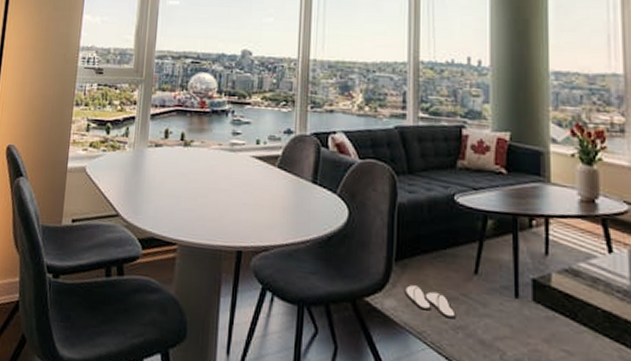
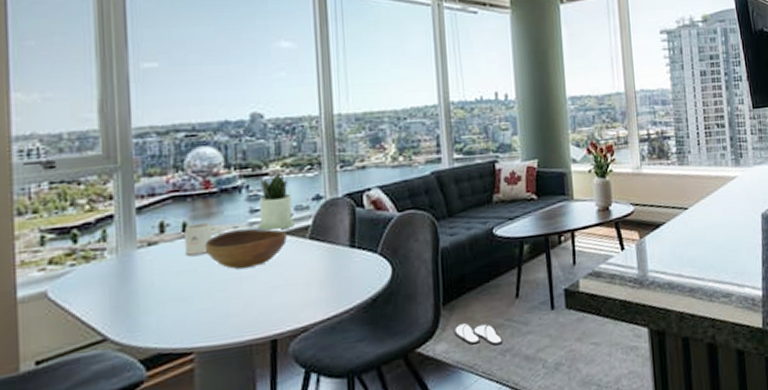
mug: none [180,135,209,162] -> present [183,223,222,256]
bowl: none [195,146,260,182] -> present [204,228,287,269]
planter: none [236,104,268,155] -> present [256,173,296,232]

